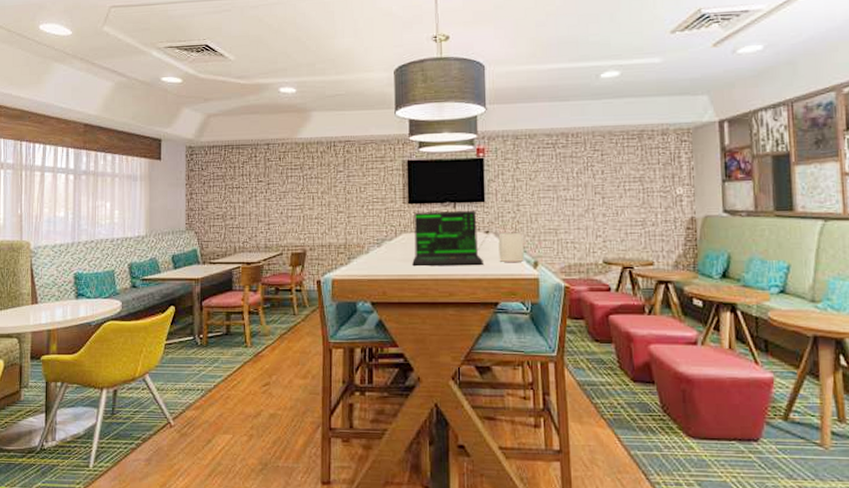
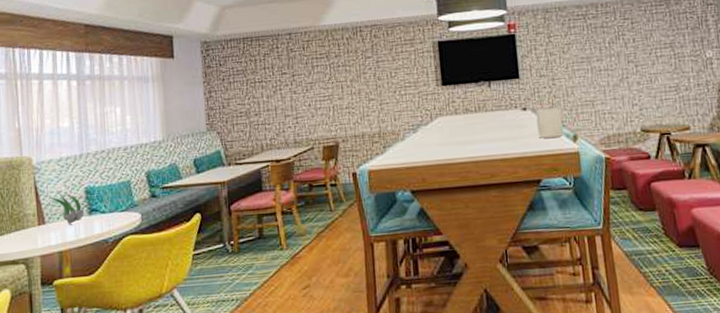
plant: none [42,274,72,306] -> present [48,190,85,224]
laptop: present [412,211,493,267] -> none [448,88,530,150]

